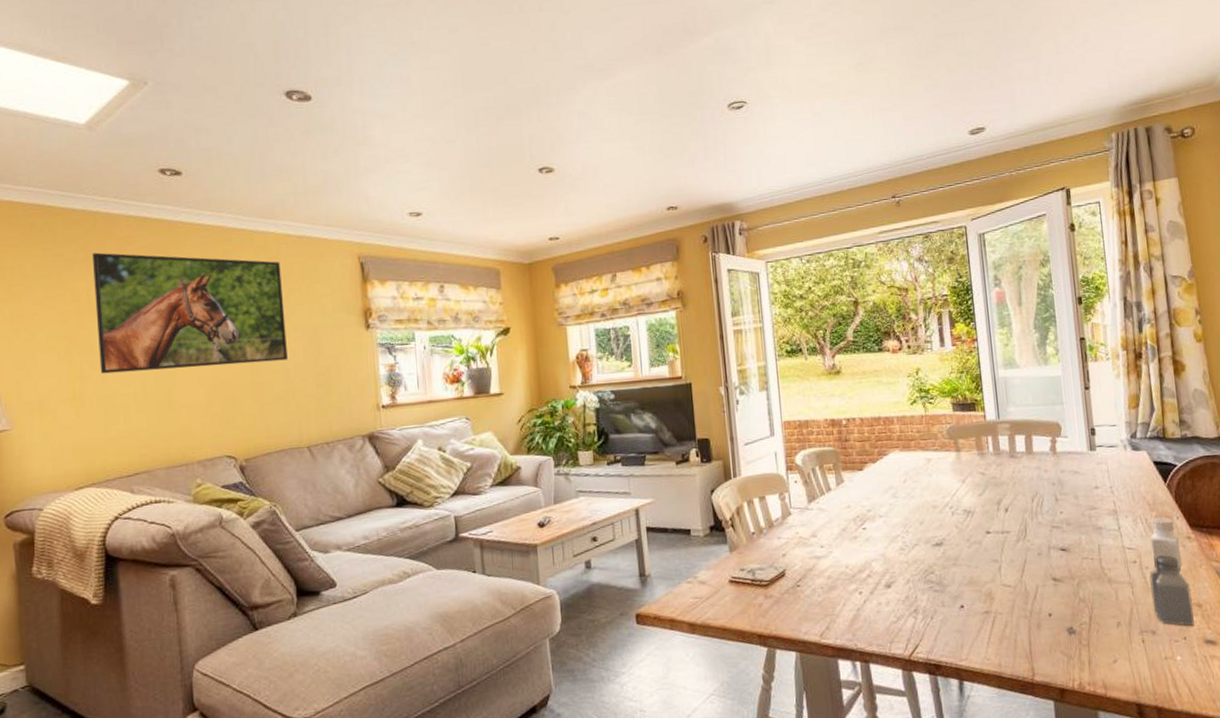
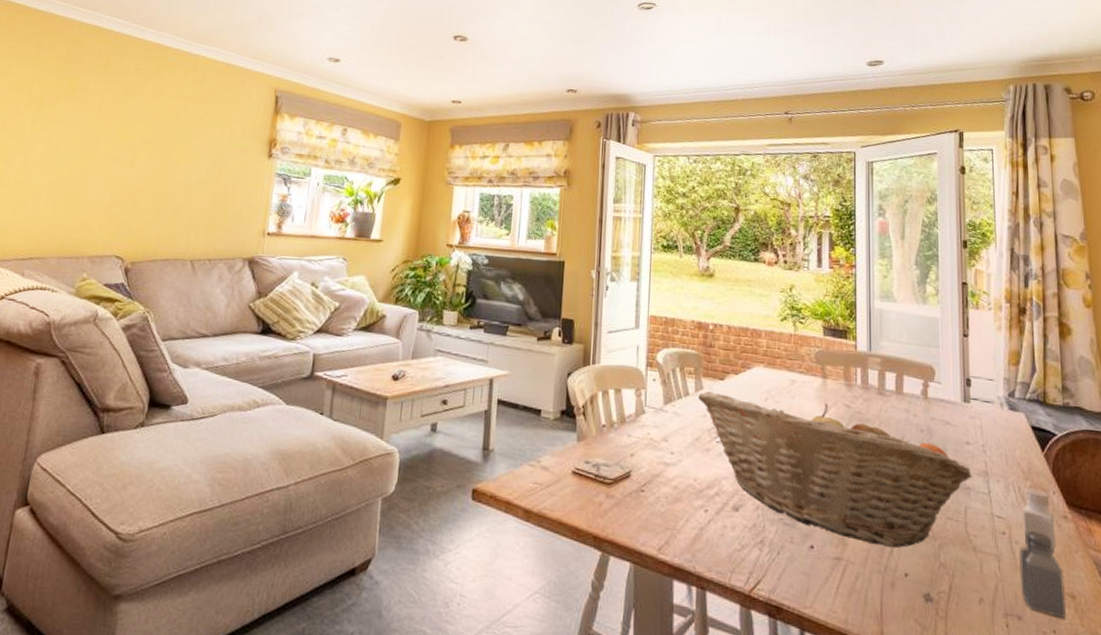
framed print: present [91,252,288,374] -> none [23,50,205,175]
fruit basket: none [840,475,1103,594] -> present [698,391,972,548]

